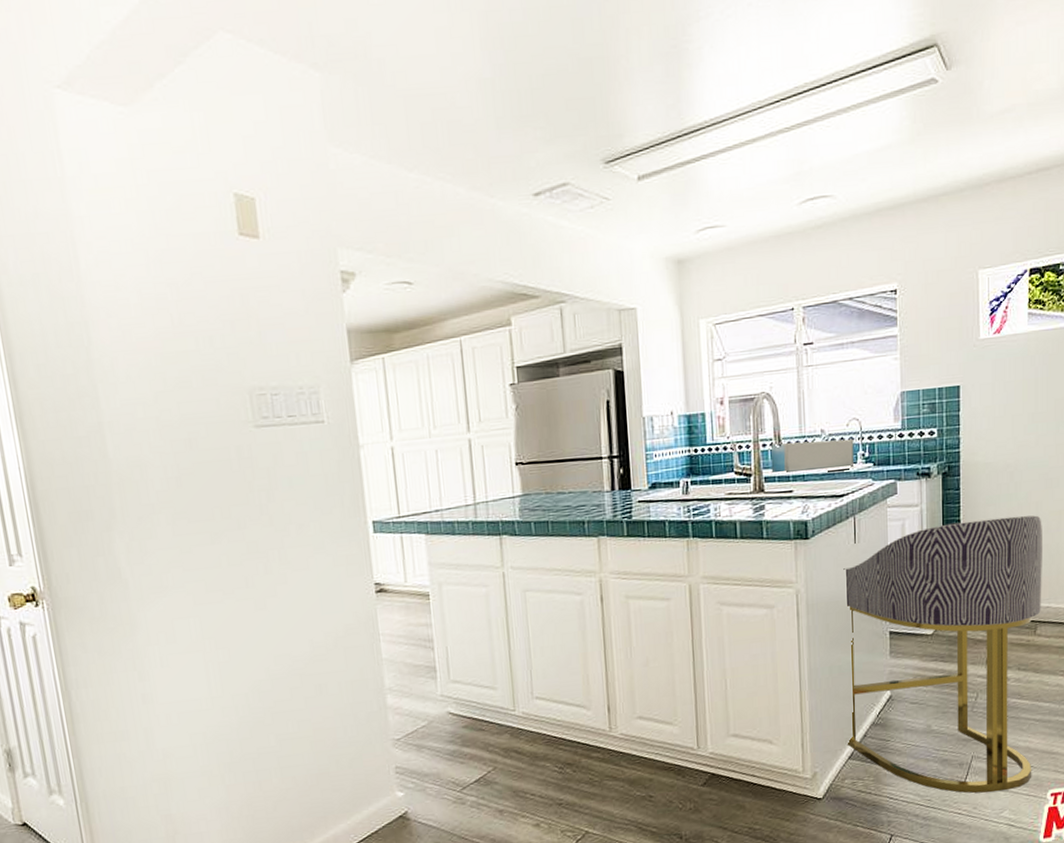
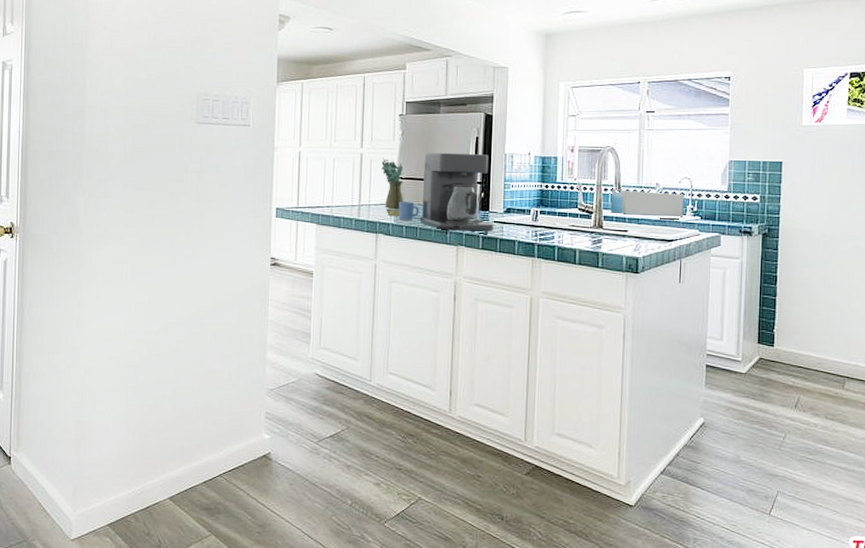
vase: none [495,441,529,512] -> present [381,158,404,216]
mug: none [521,491,548,516] -> present [398,202,419,221]
coffee maker: none [546,421,639,521] -> present [420,153,494,232]
bar stool: present [843,515,1042,793] -> none [660,278,854,529]

